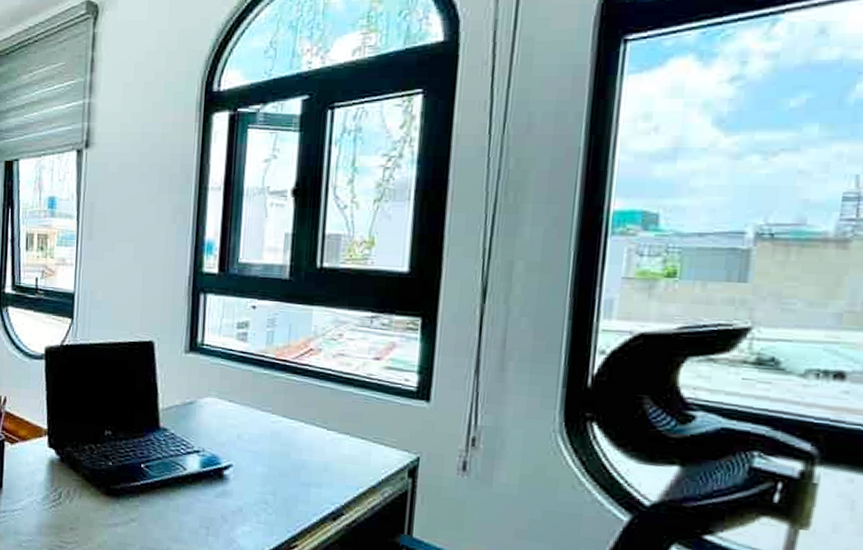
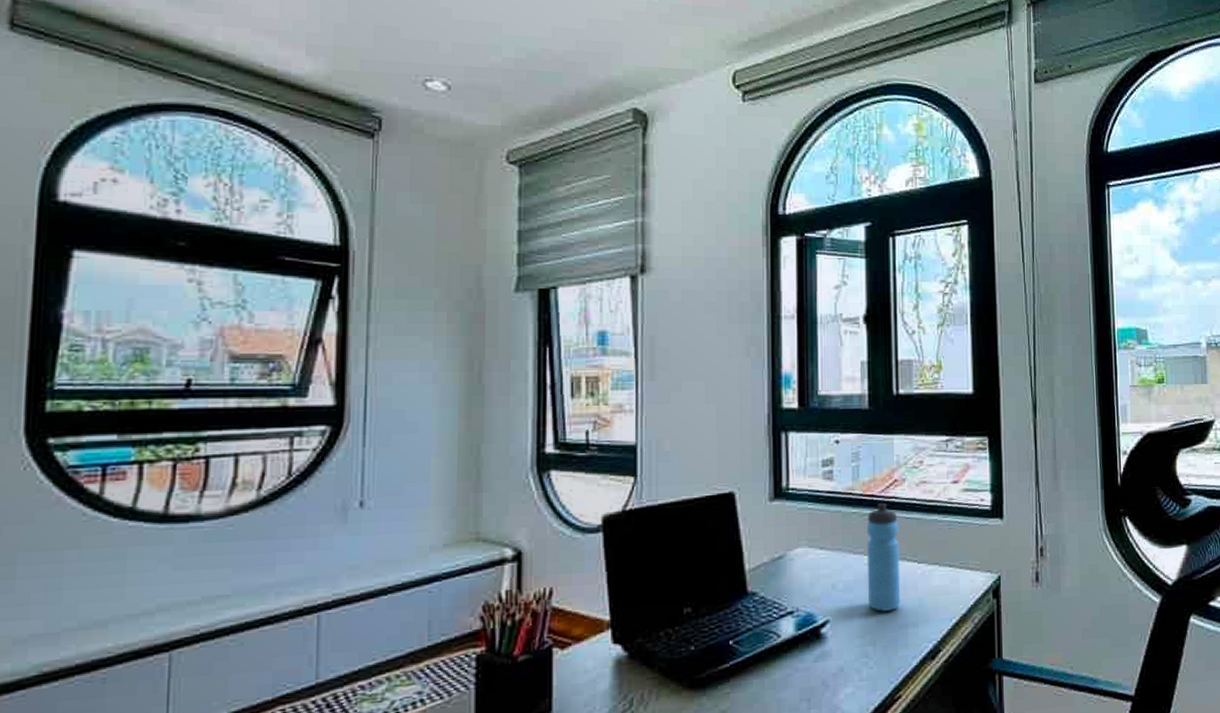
water bottle: none [272,369,310,469] -> present [866,503,901,612]

